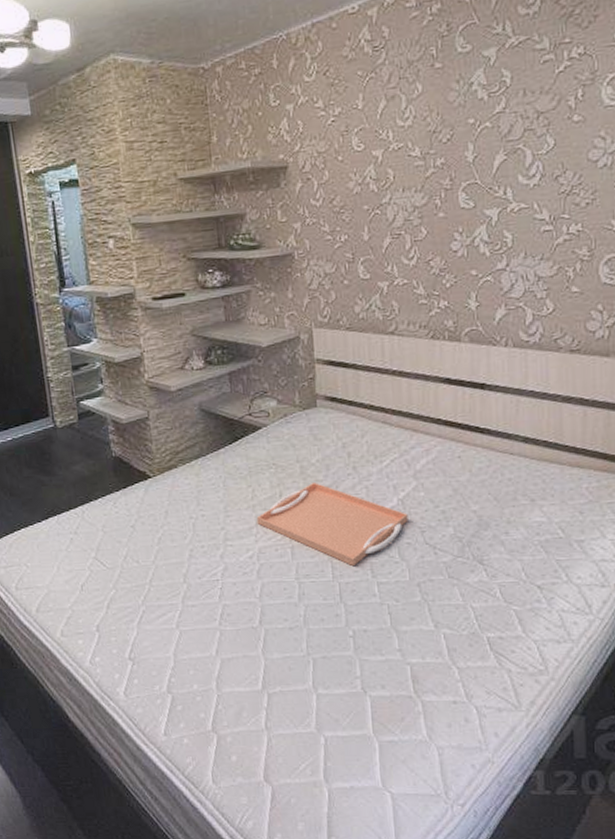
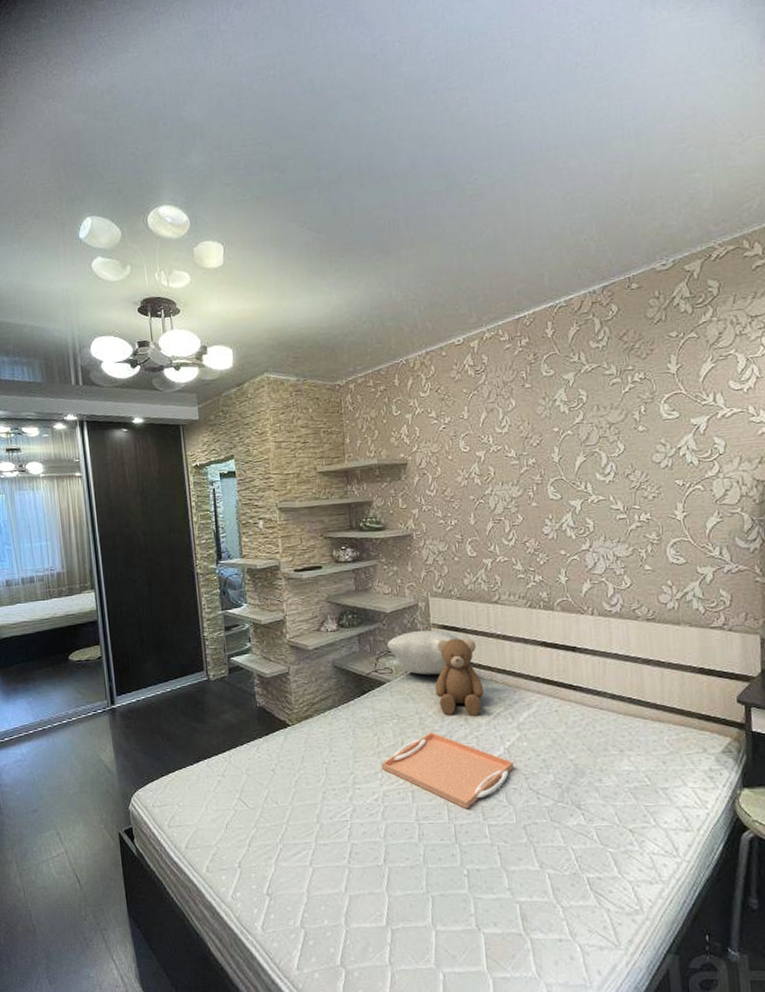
pillow: none [262,366,348,419] -> present [386,630,459,675]
teddy bear: none [319,375,376,464] -> present [435,638,484,716]

